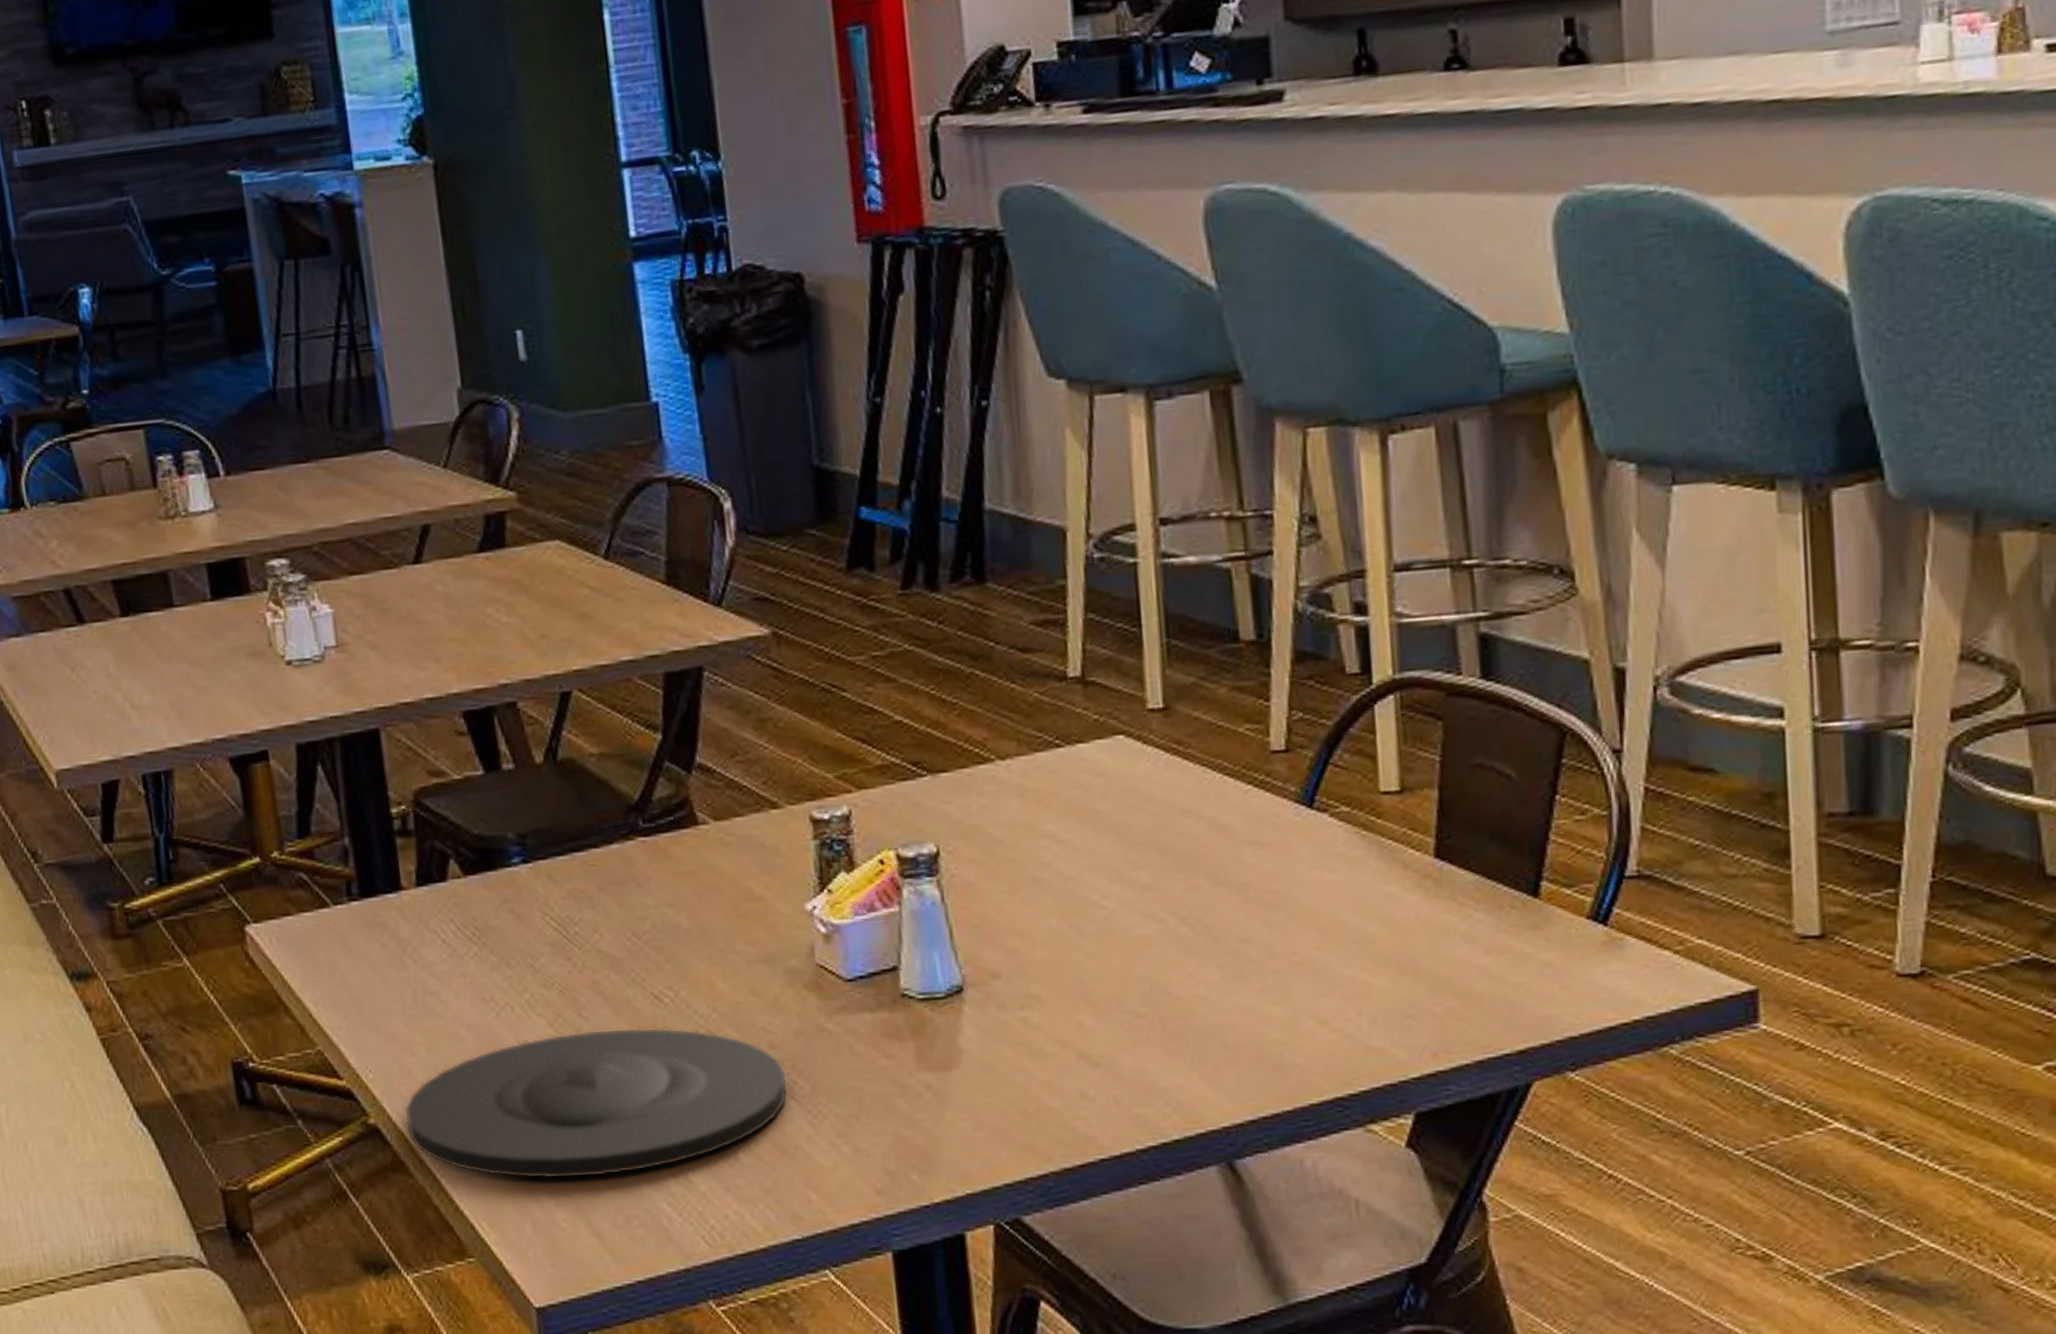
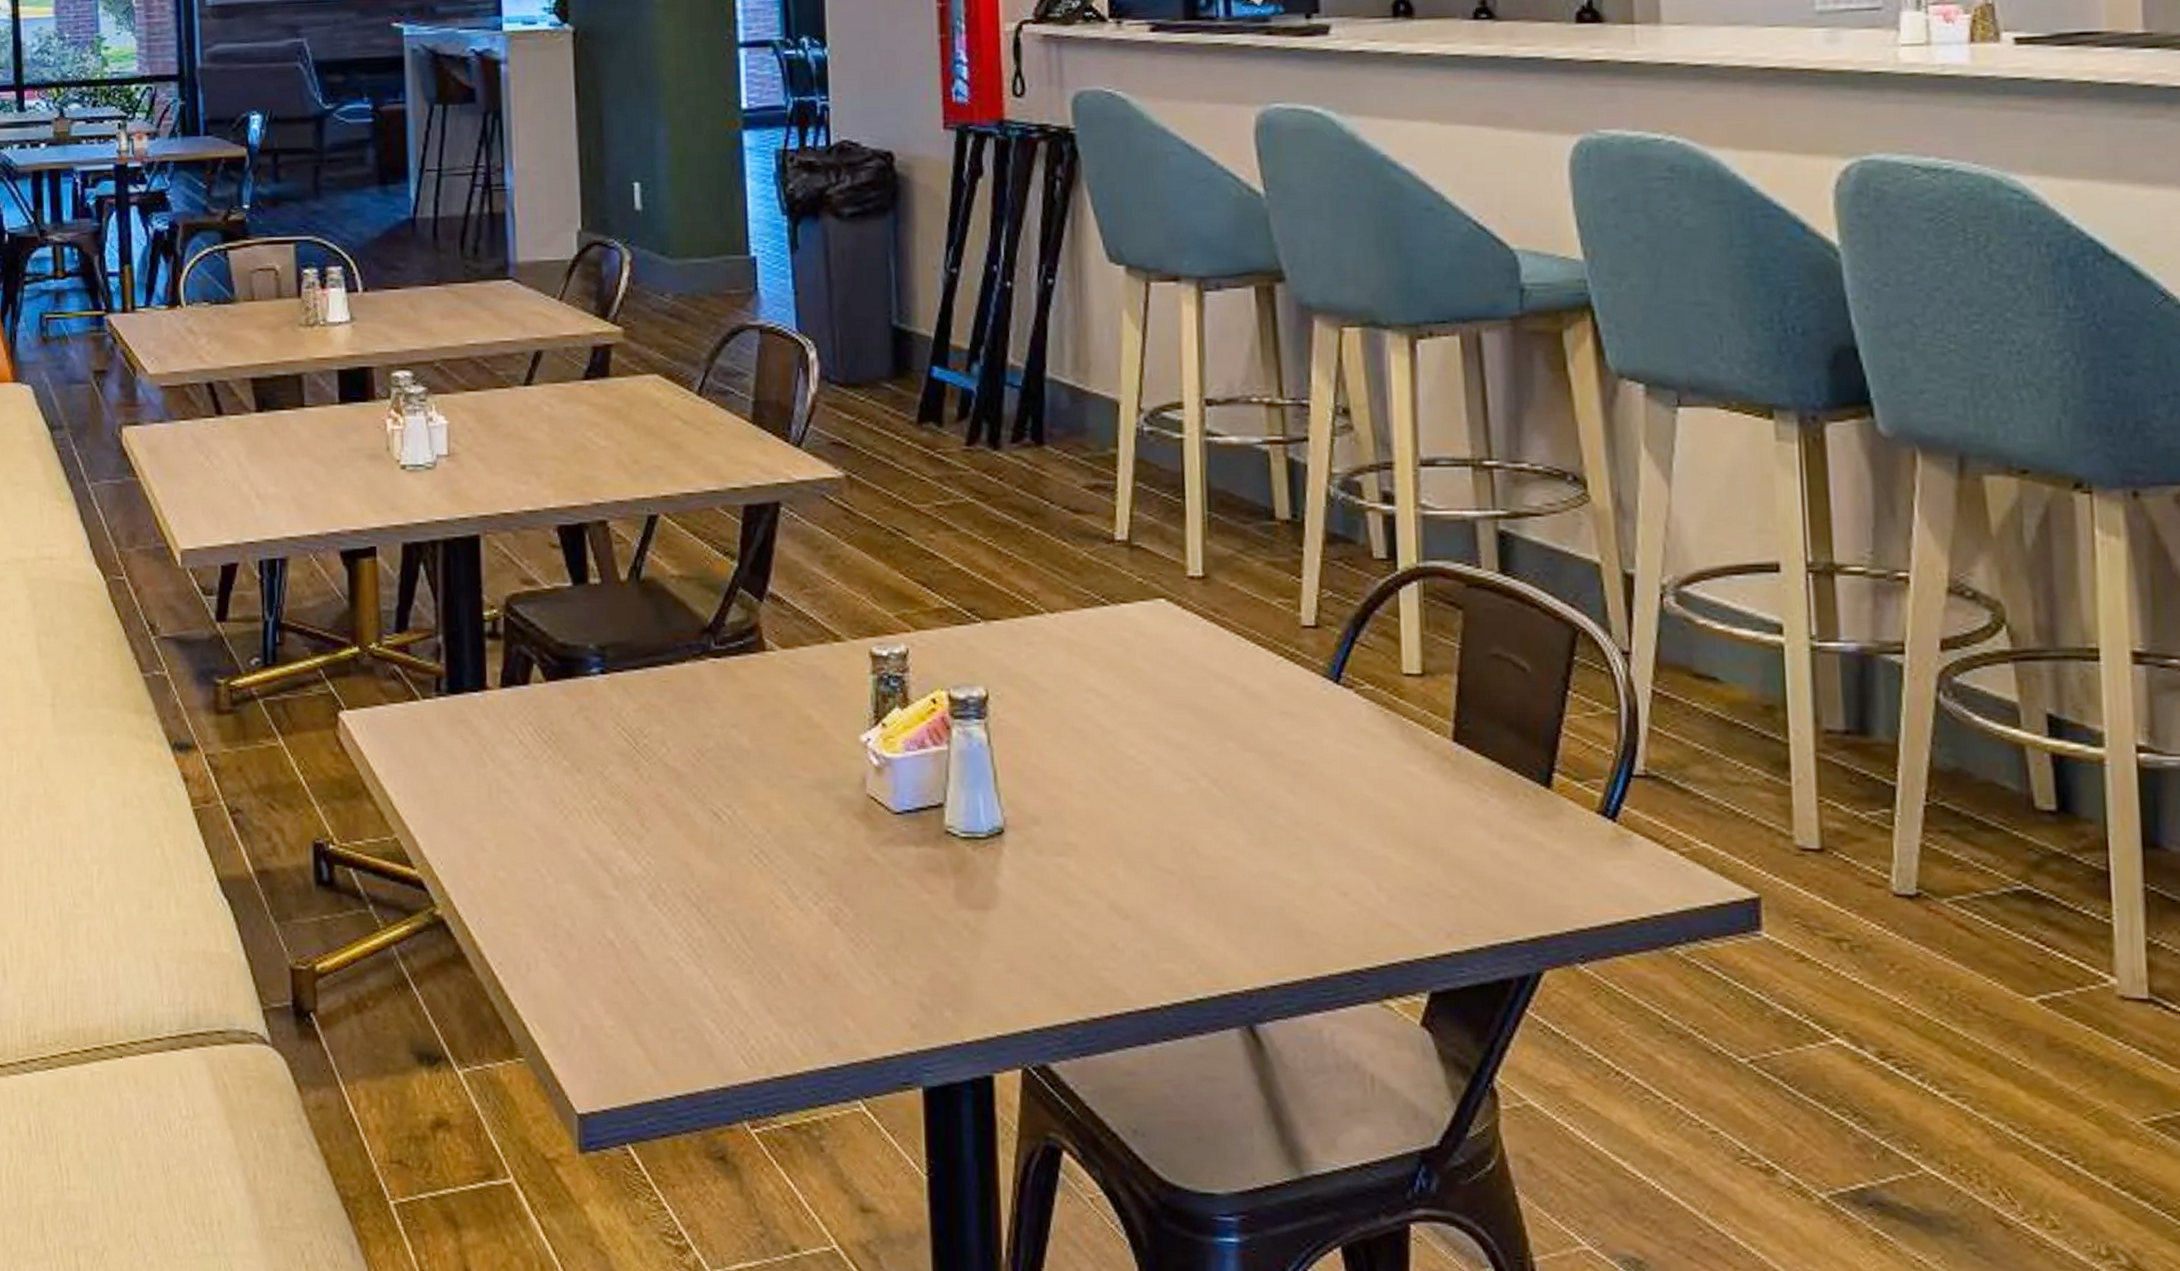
plate: present [405,1027,788,1180] -> none [471,841,833,987]

